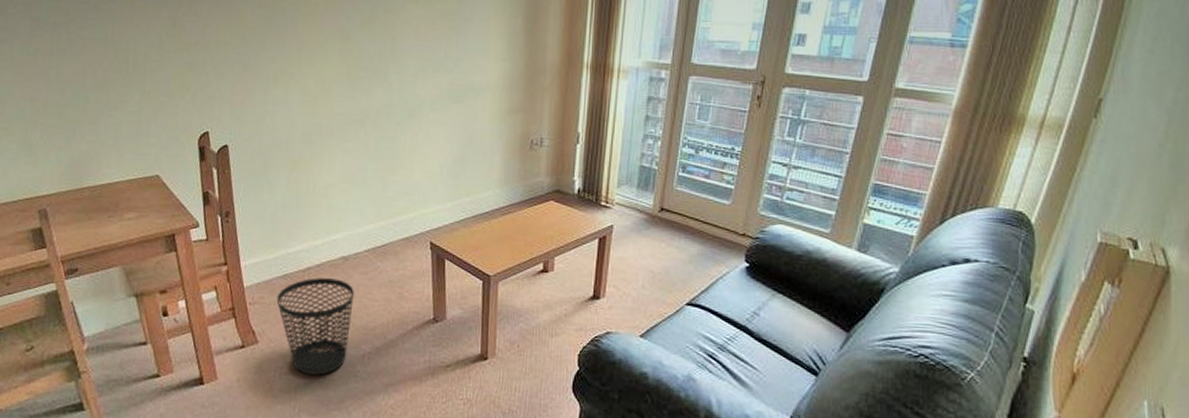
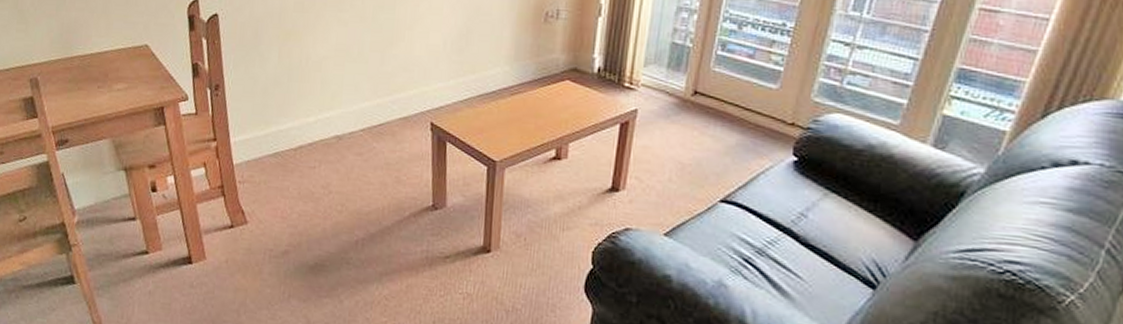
wastebasket: present [276,278,354,375] -> none [266,157,348,260]

